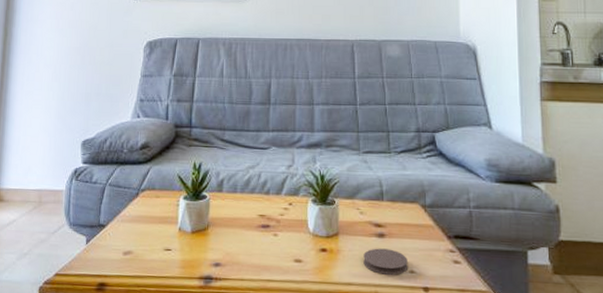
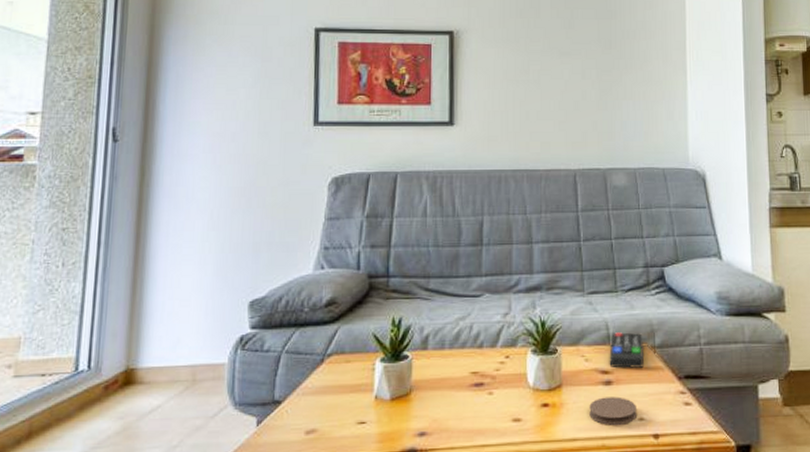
remote control: none [382,190,416,224] -> present [609,332,645,368]

